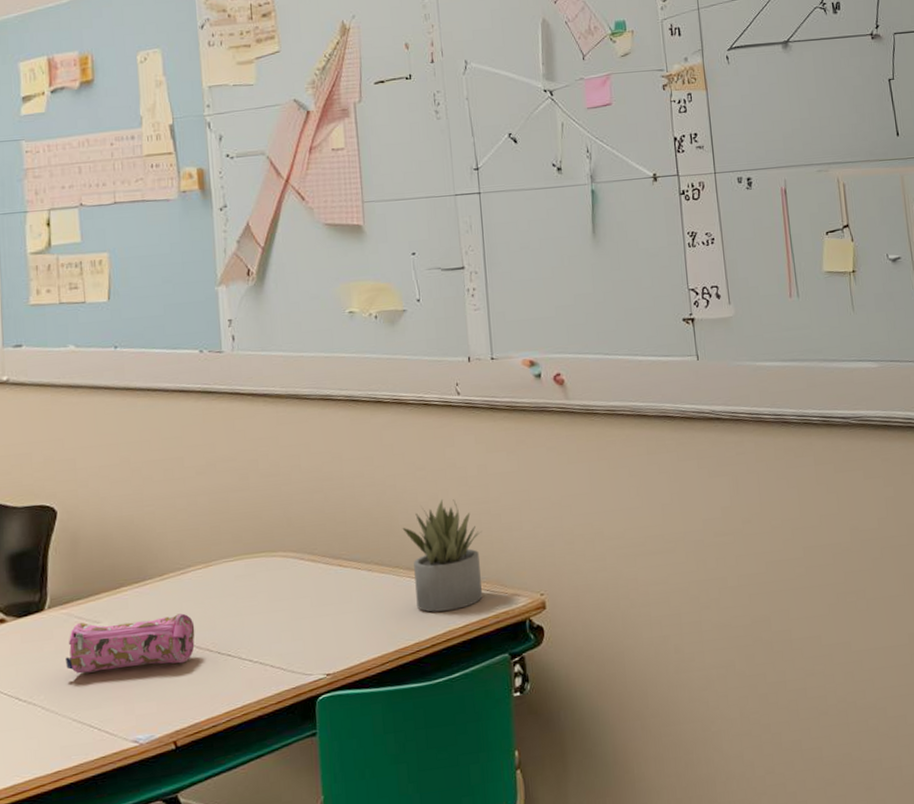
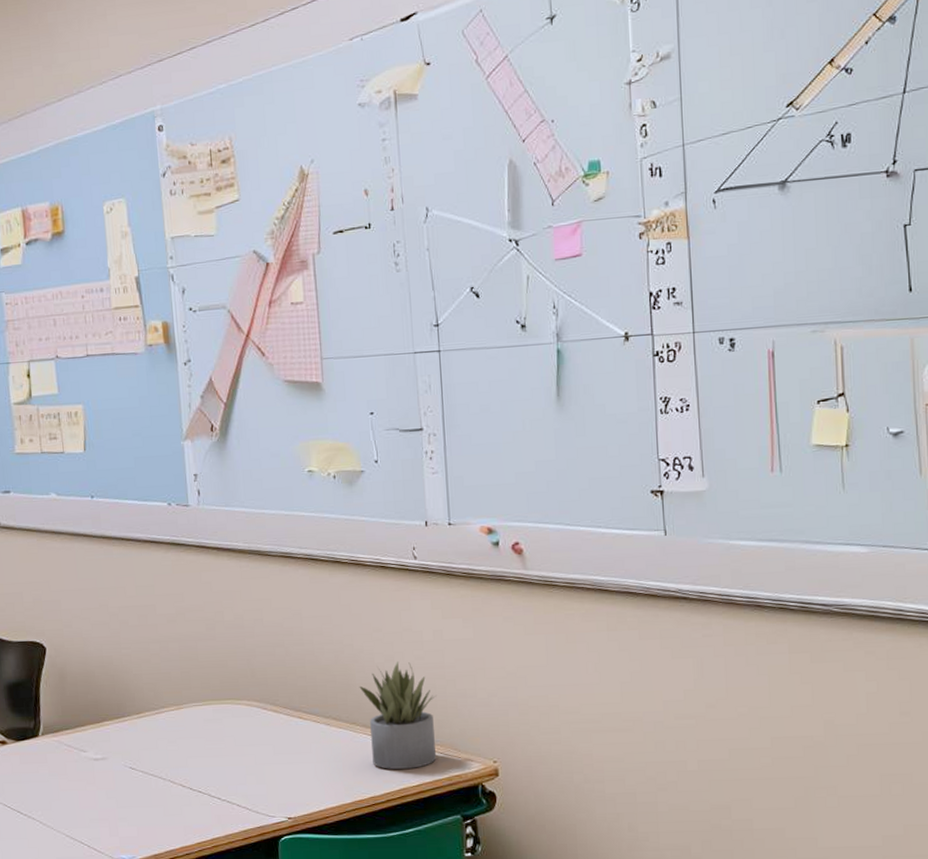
pencil case: present [65,613,195,674] -> none [57,750,170,796]

